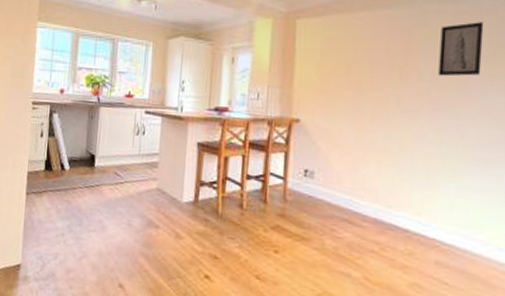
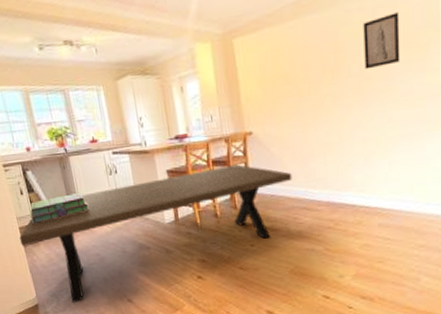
dining table: none [24,150,337,273] -> present [19,164,293,303]
stack of books: none [42,146,106,171] -> present [29,192,90,223]

